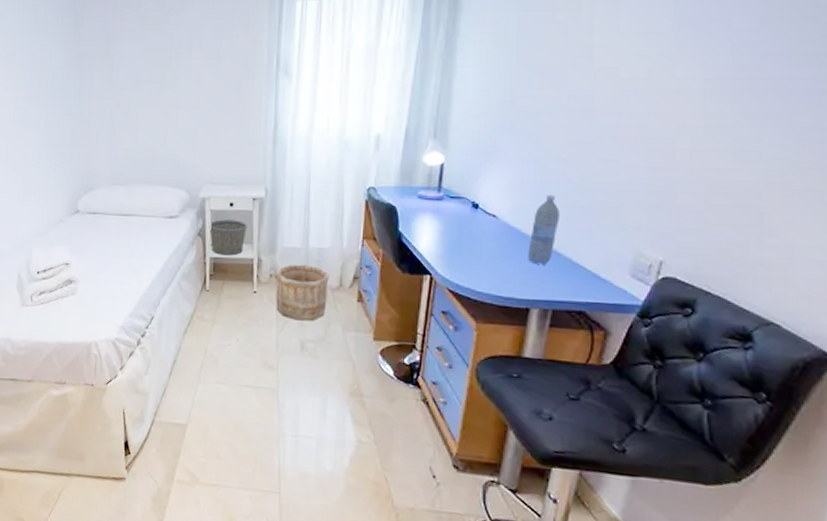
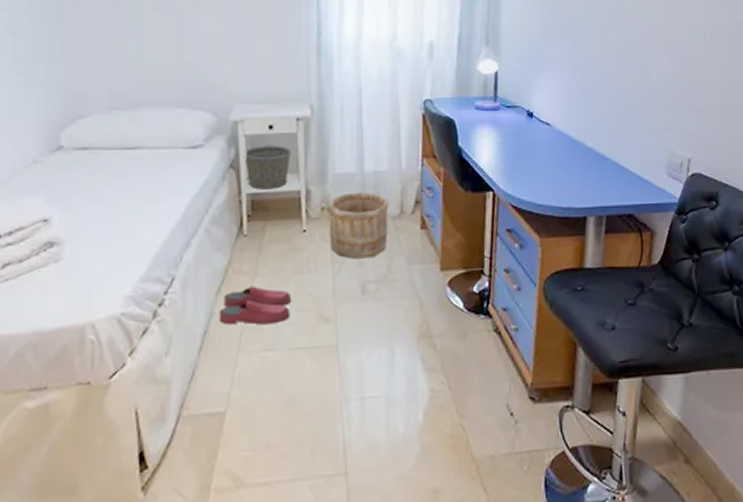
slippers: none [185,331,241,364] -> present [219,286,291,325]
water bottle: present [528,194,560,265] -> none [580,99,605,171]

